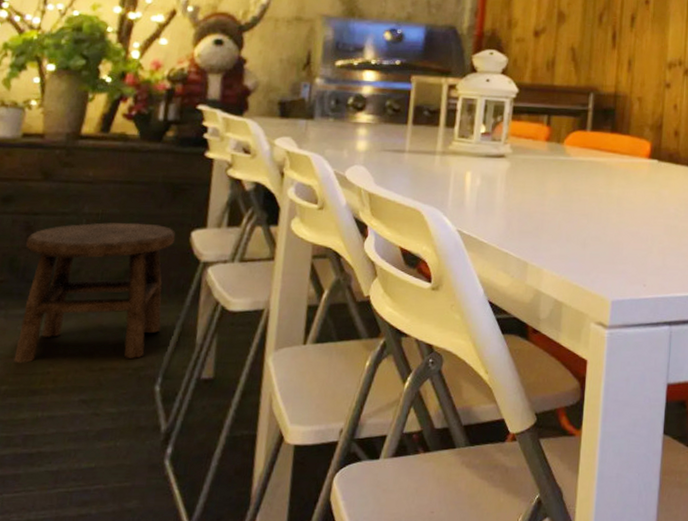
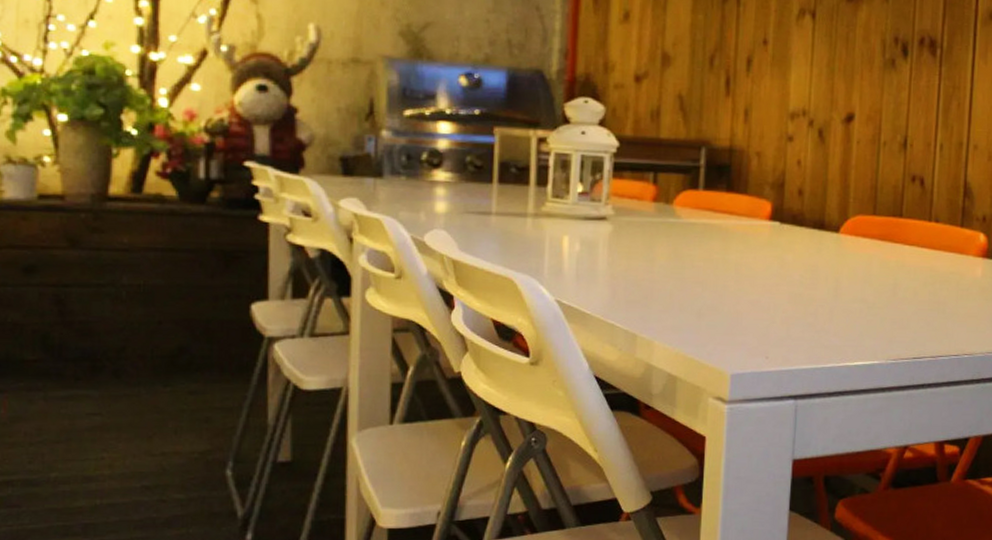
stool: present [13,222,176,363] -> none [59,294,233,448]

